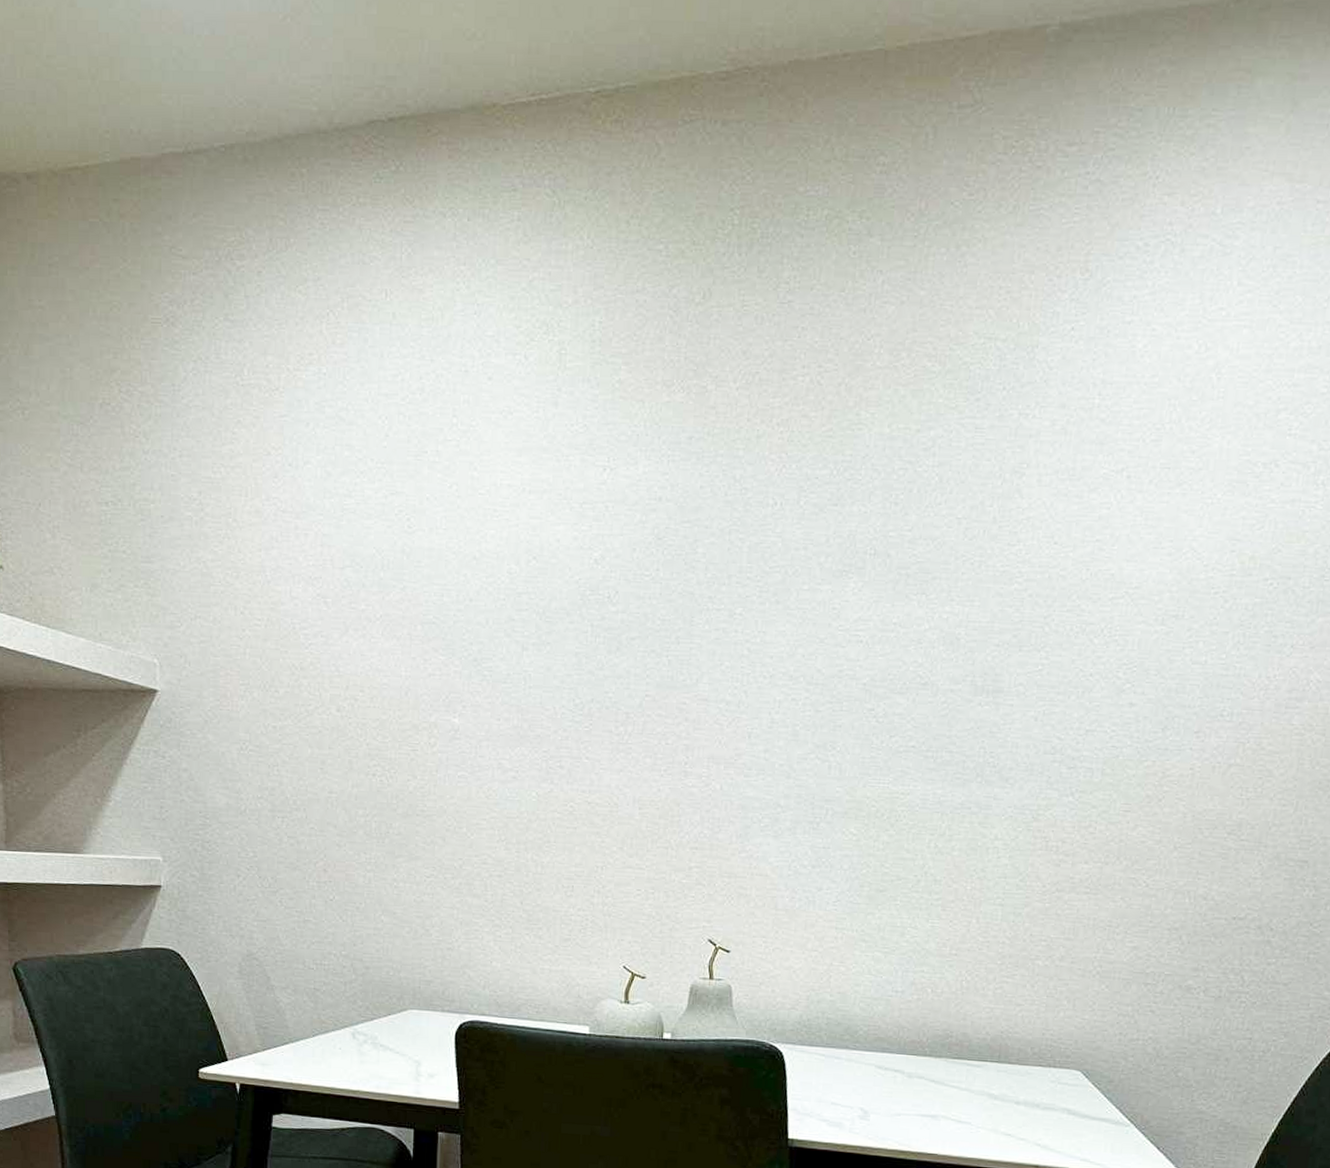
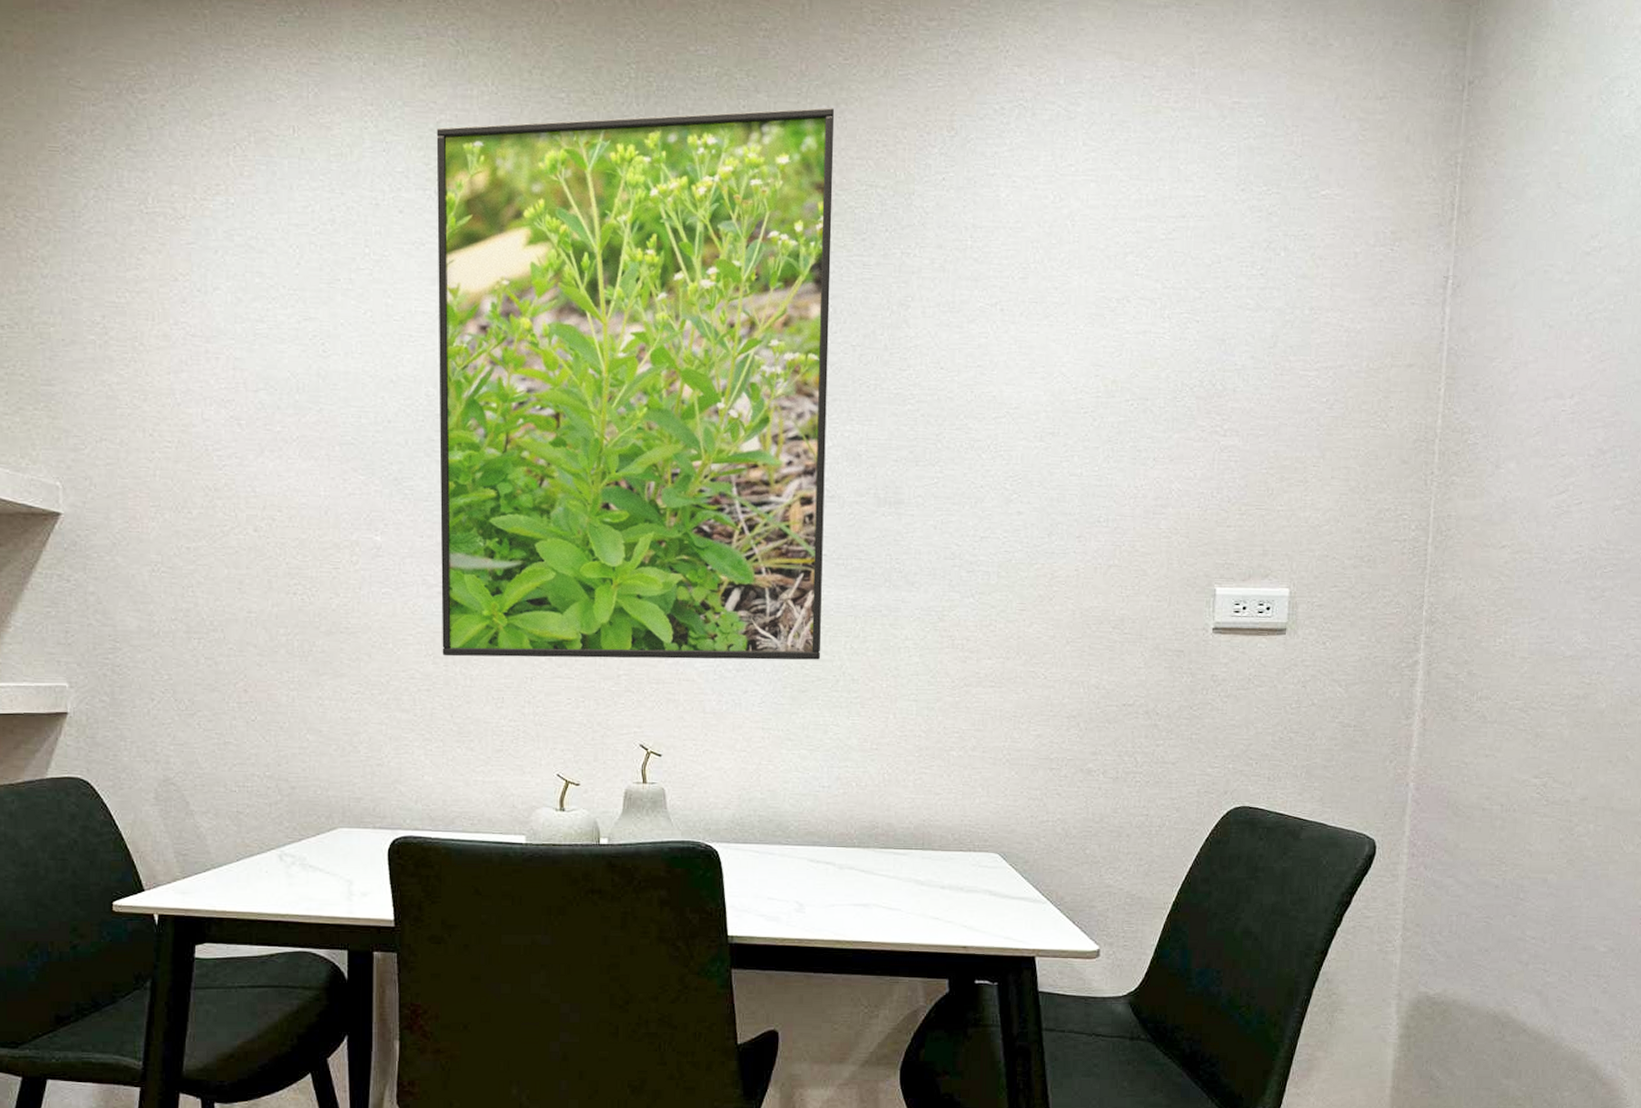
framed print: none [514,251,954,858] -> present [436,107,834,660]

